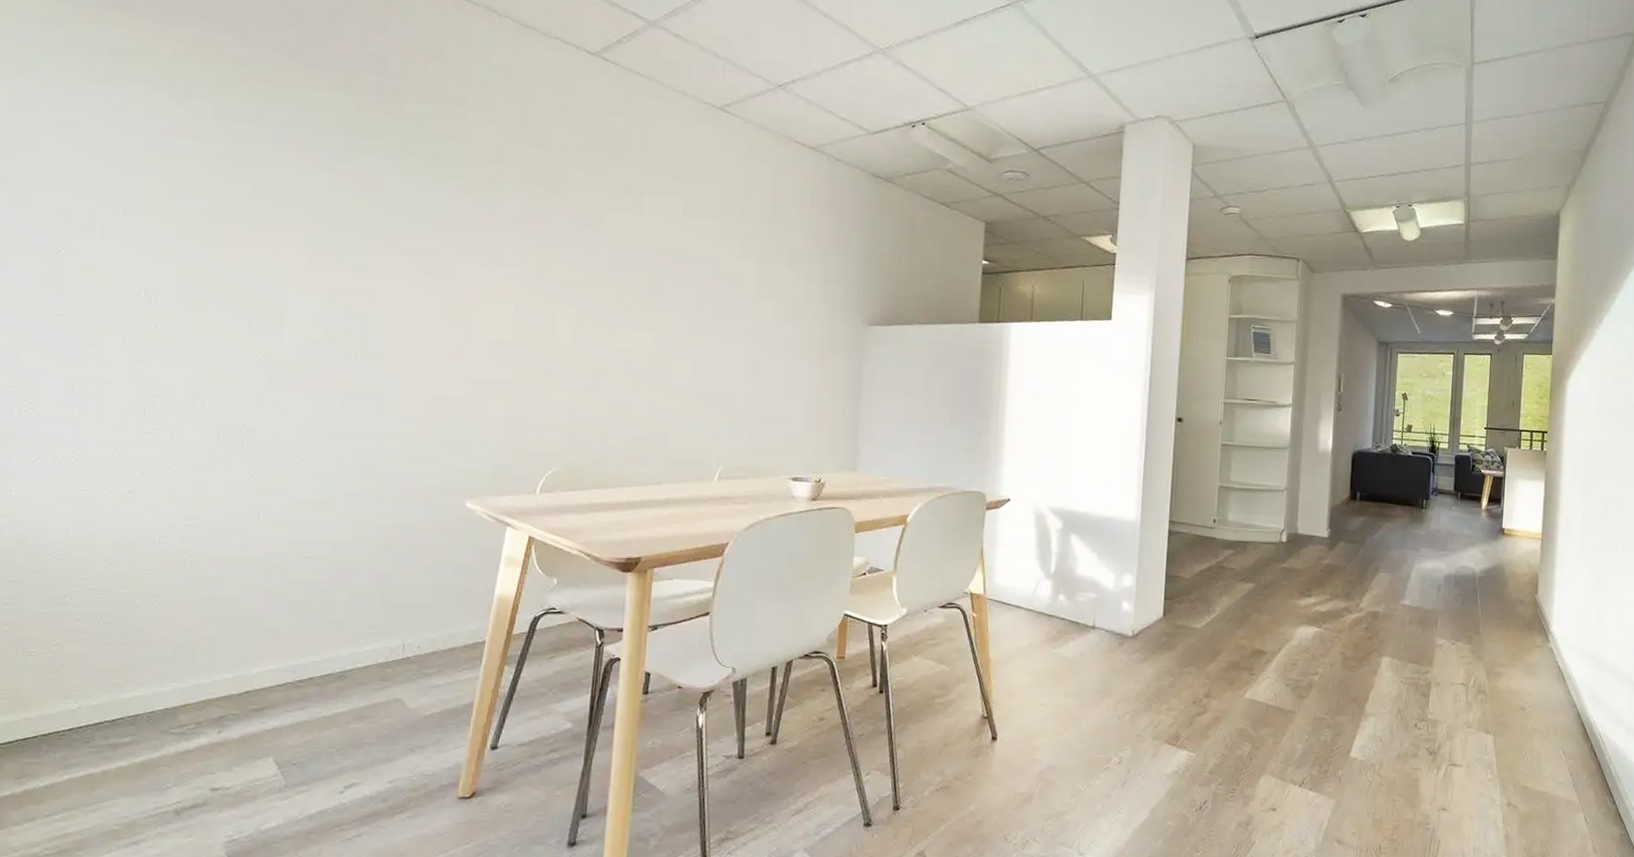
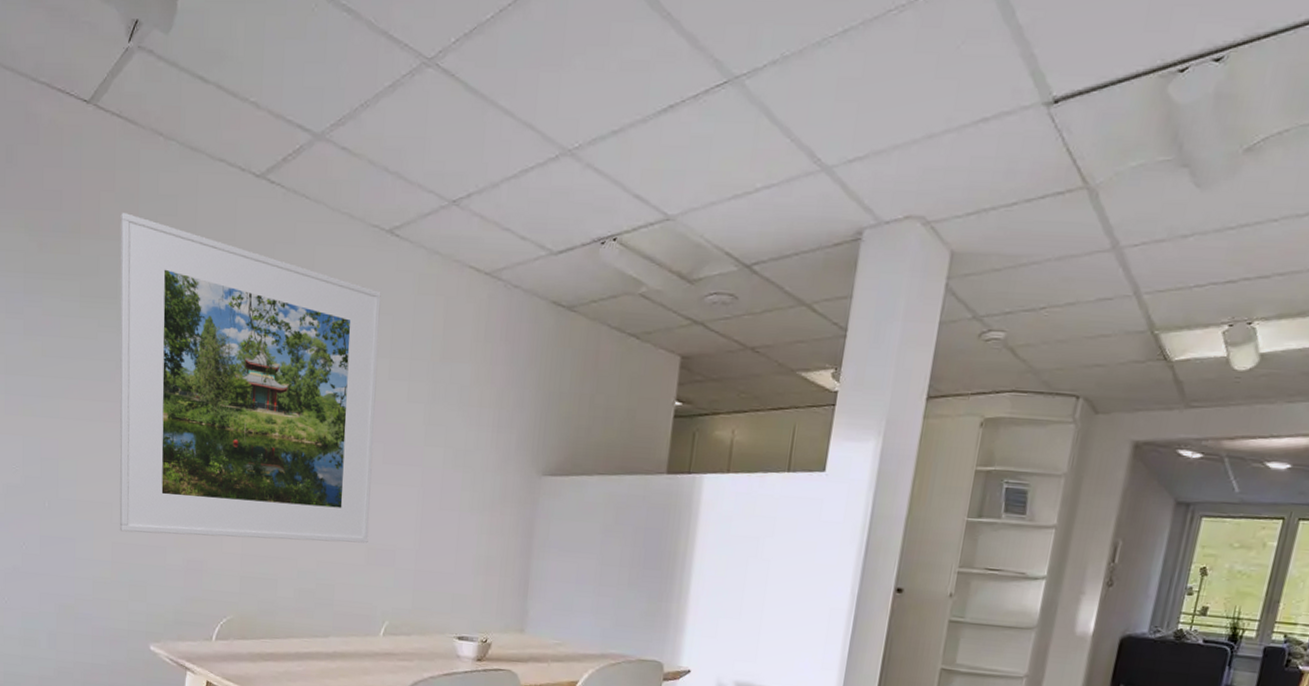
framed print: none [436,79,713,391] -> present [119,213,381,544]

